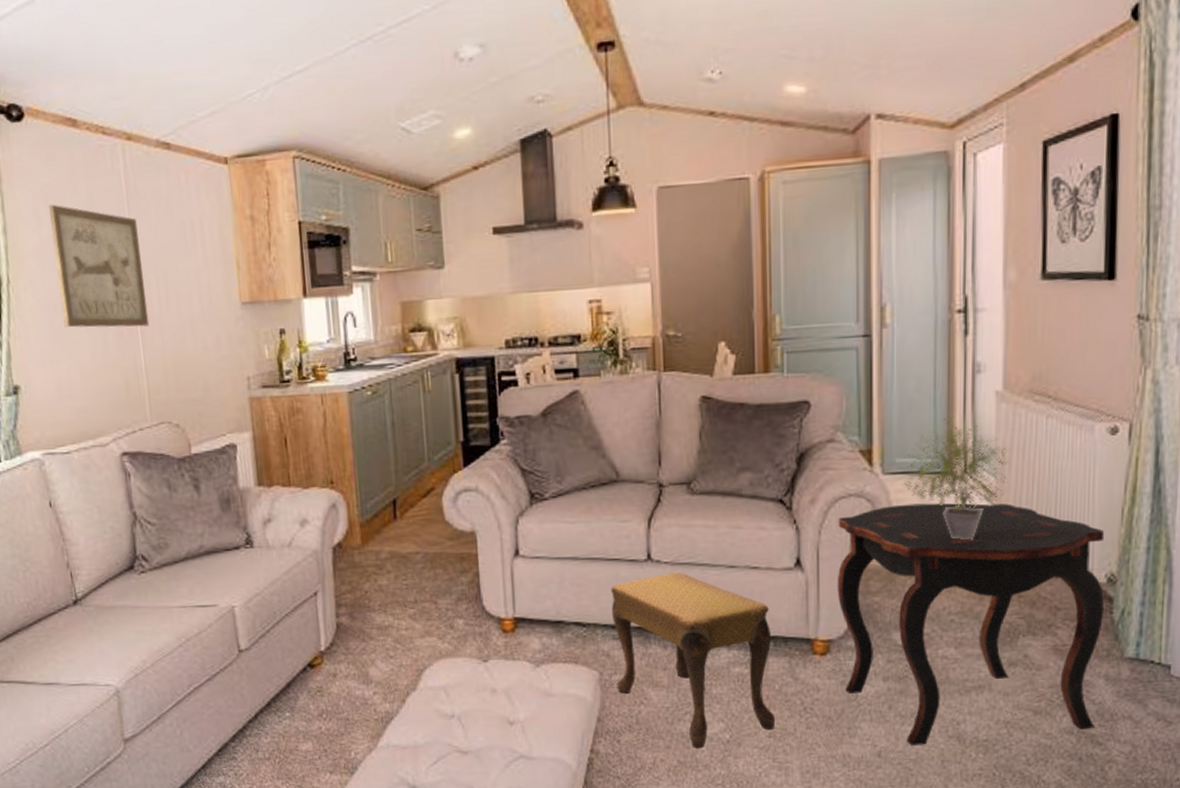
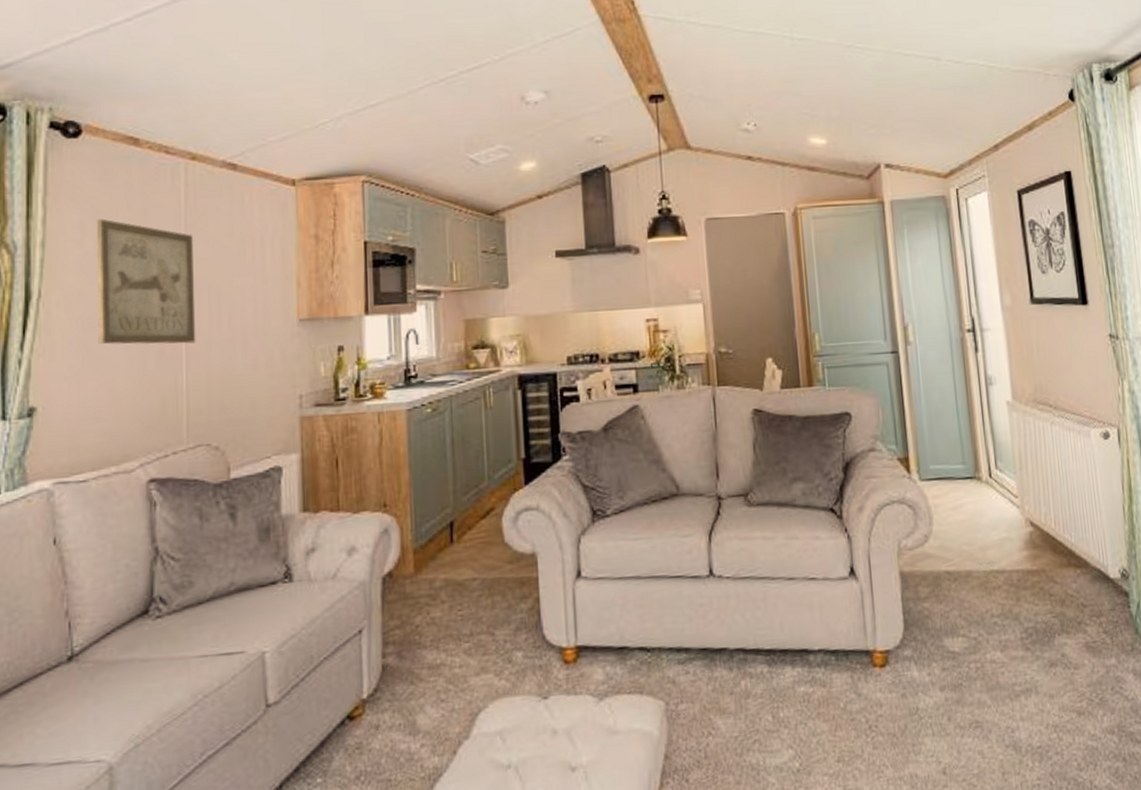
footstool: present [611,572,776,750] -> none [675,587,843,783]
side table: present [837,503,1105,745] -> none [884,505,1132,759]
potted plant: present [902,416,1007,540] -> none [938,425,1025,542]

